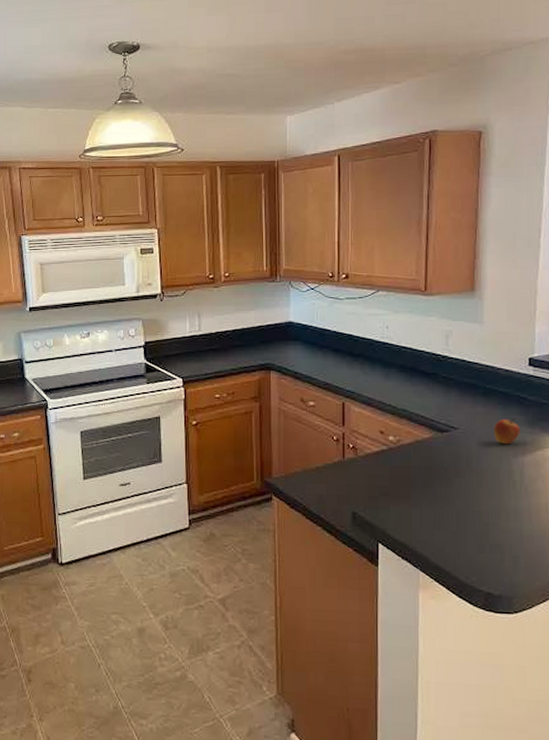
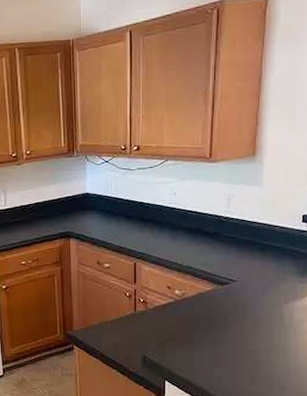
fruit: present [493,418,521,445] -> none [267,270,292,293]

